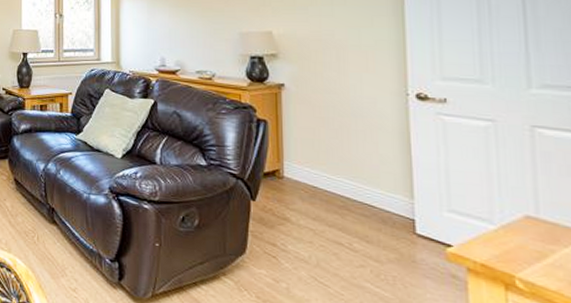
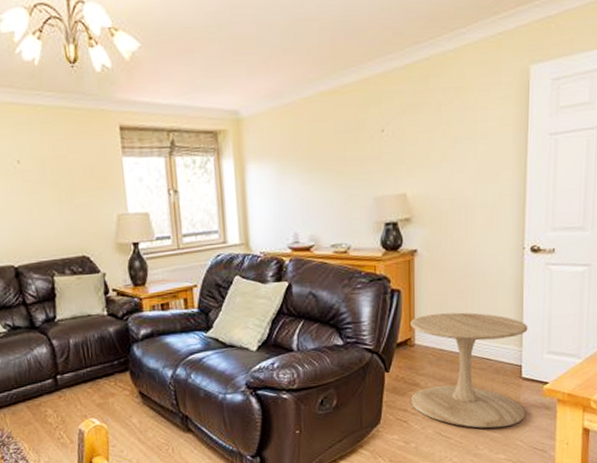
side table: none [279,148,425,288] -> present [410,312,528,429]

